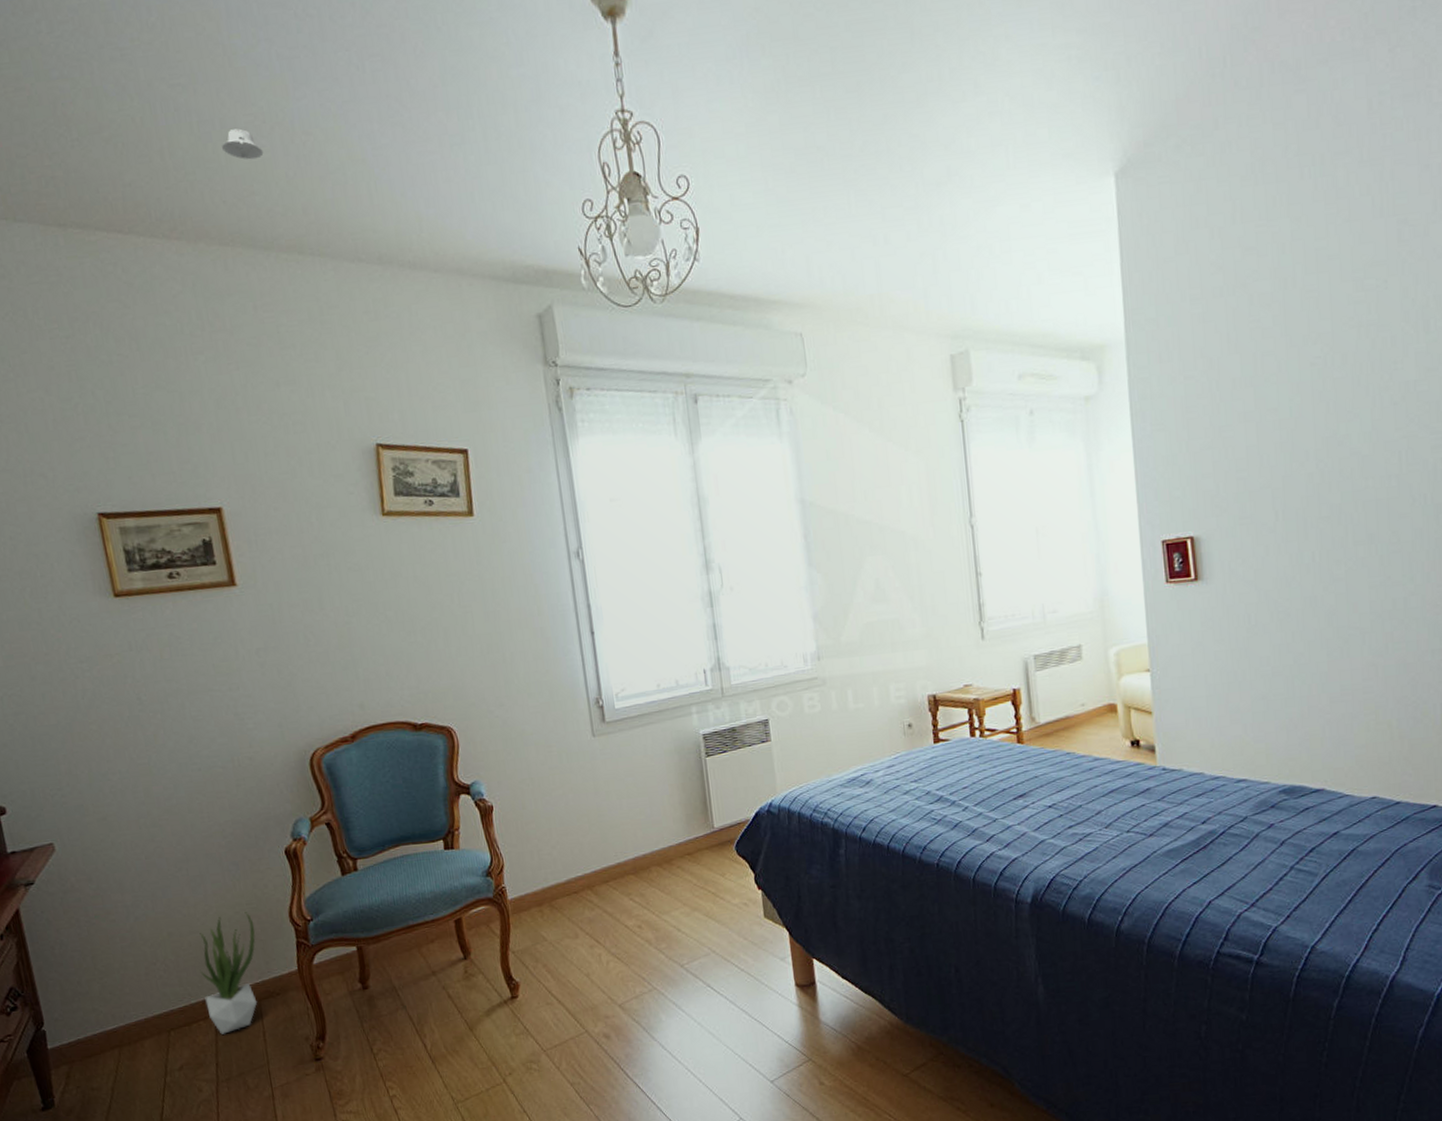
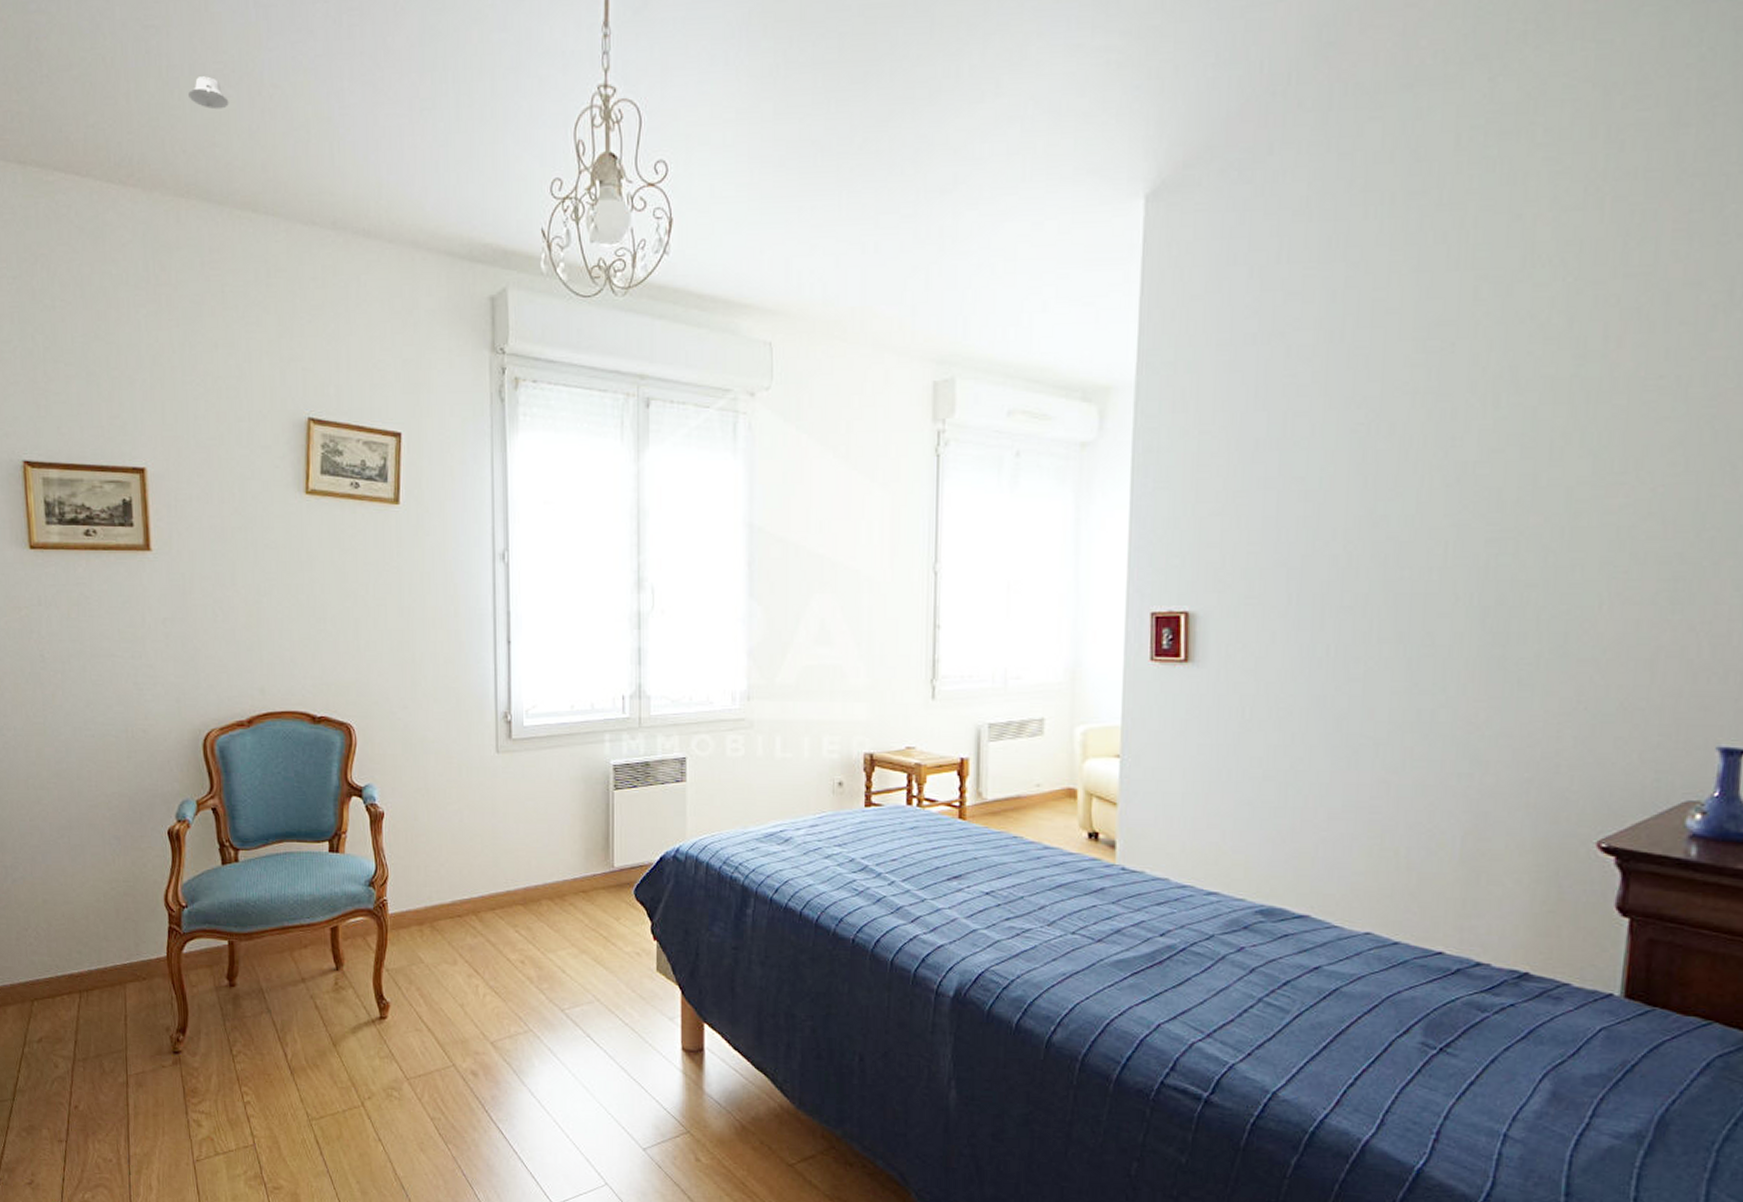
potted plant: present [199,912,258,1034] -> none [70,889,129,1012]

